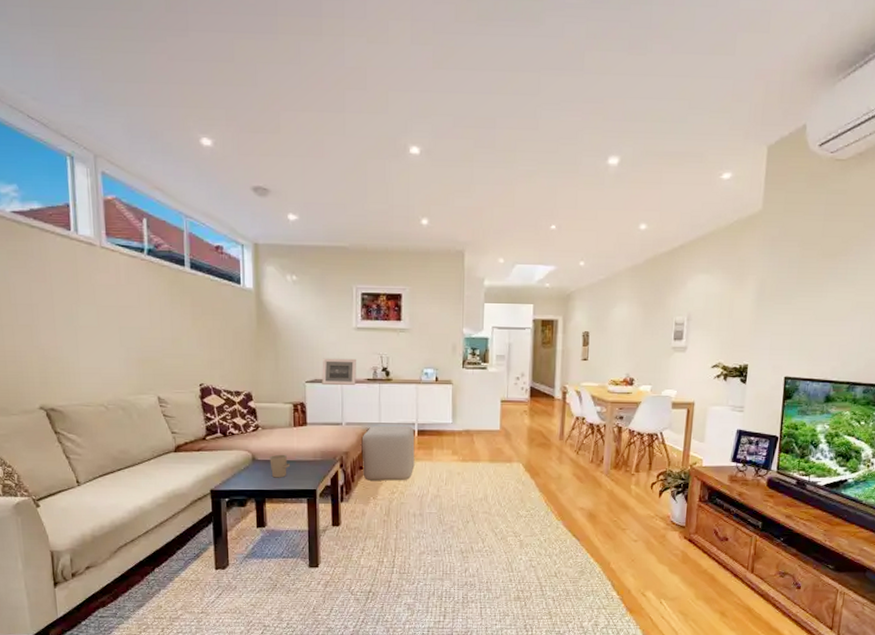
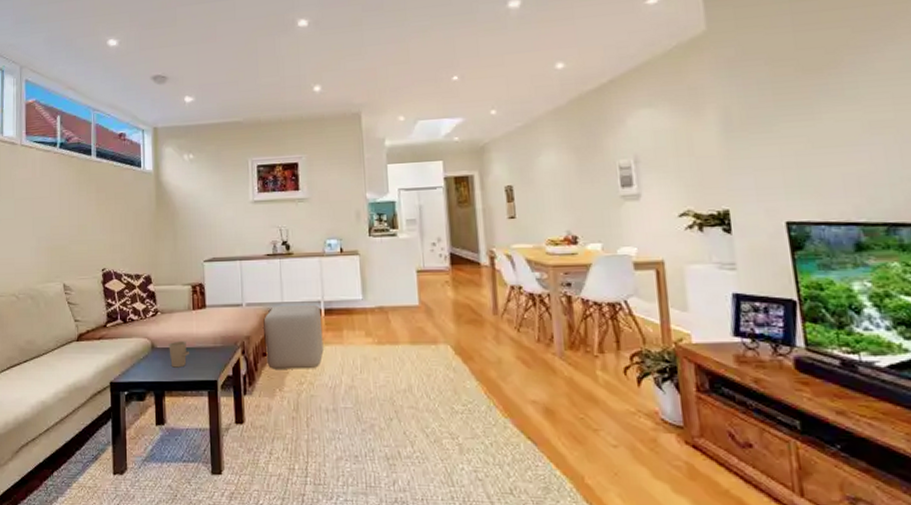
picture frame: present [322,358,356,385] -> none [220,233,255,263]

